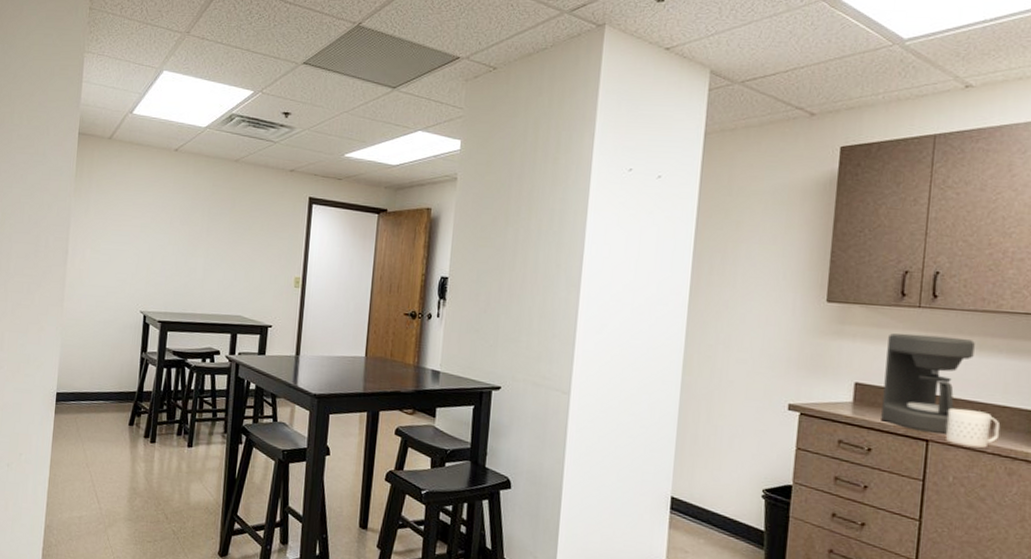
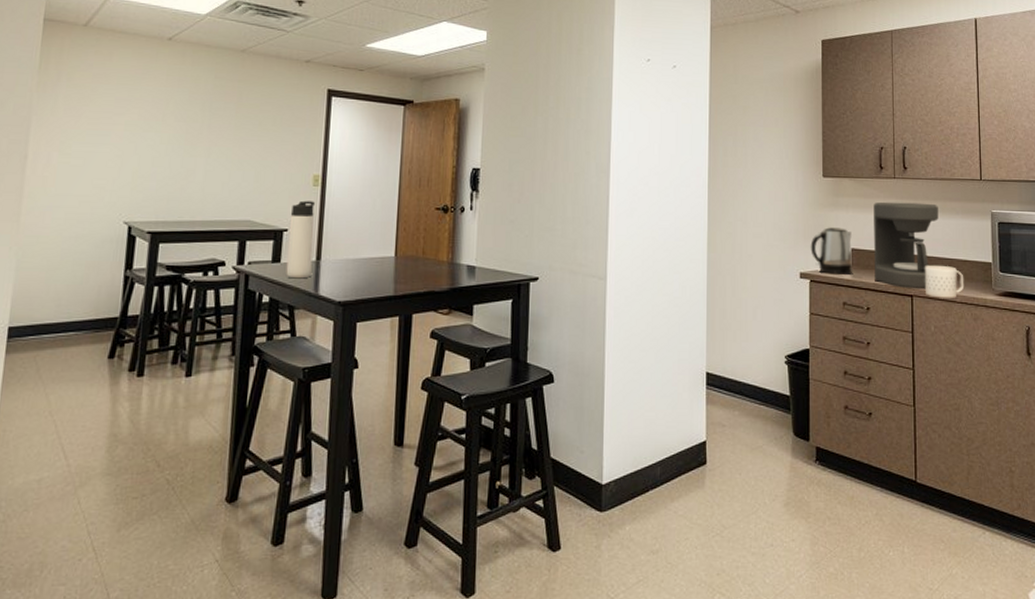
thermos bottle: none [270,300,296,371] -> present [286,200,315,279]
kettle: none [803,357,857,411] -> present [810,227,853,274]

